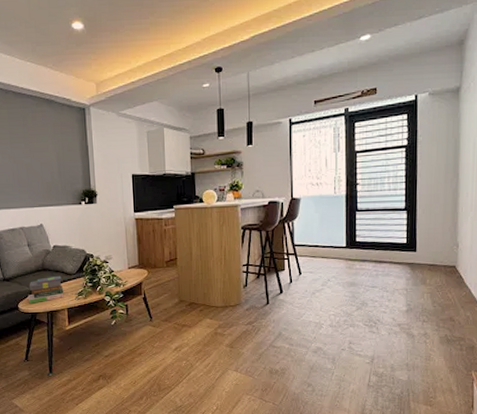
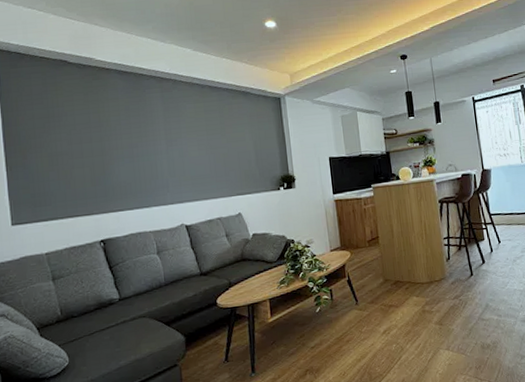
books: present [27,275,64,304] -> none [226,264,265,298]

